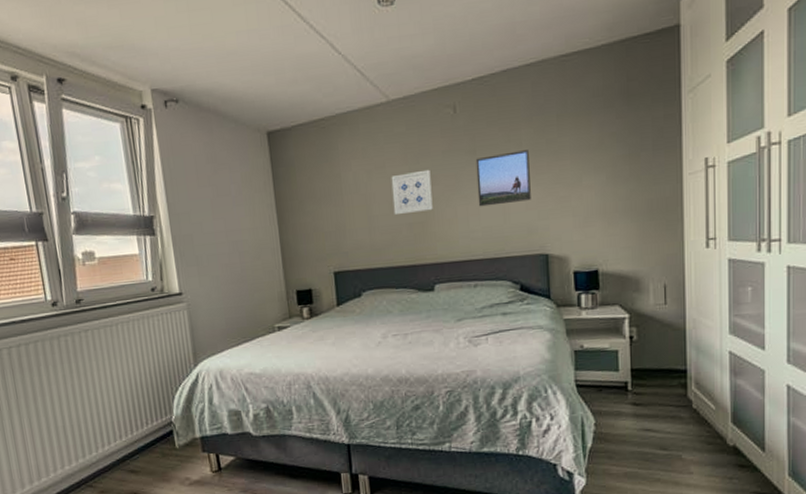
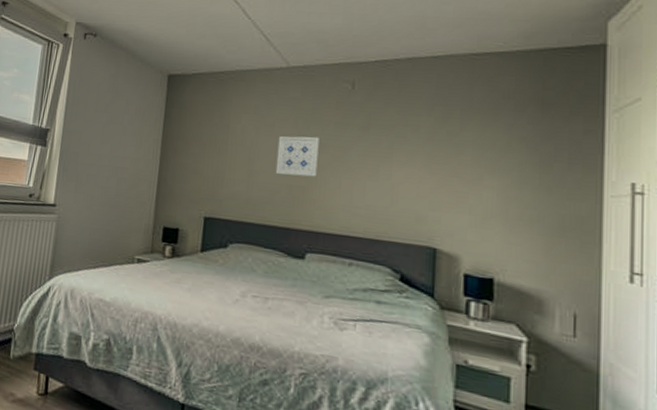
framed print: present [475,150,531,207] -> none [365,135,426,188]

